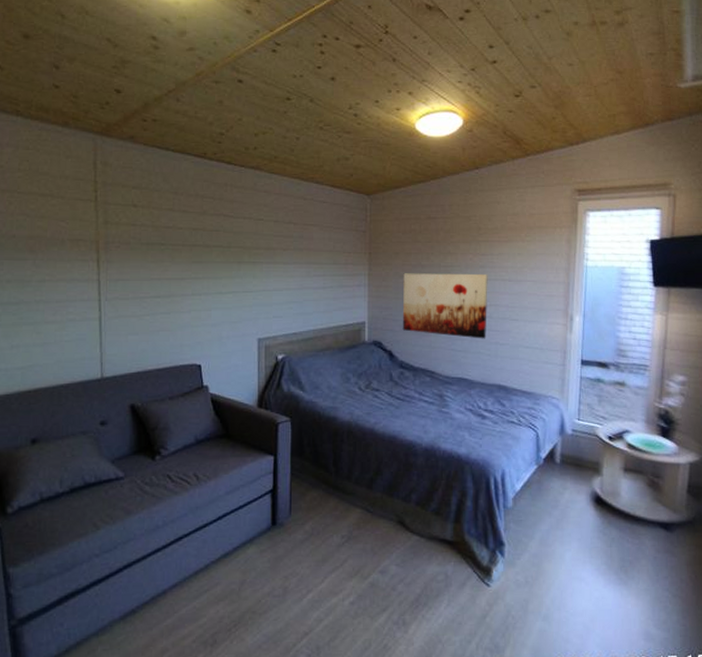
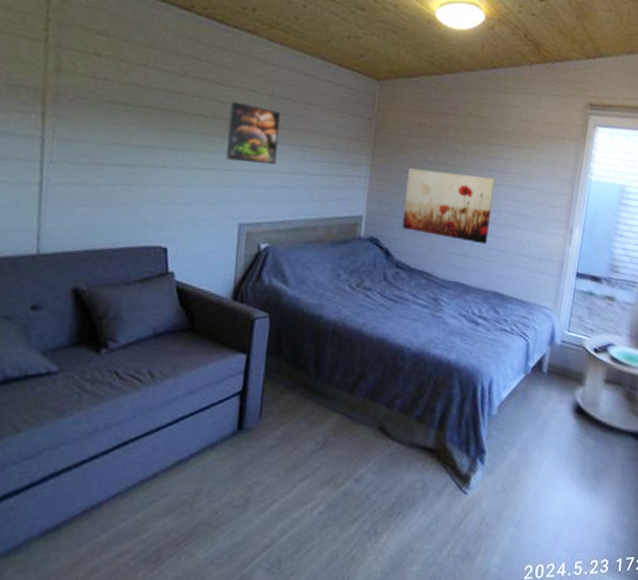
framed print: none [241,231,286,283] -> present [225,101,280,165]

